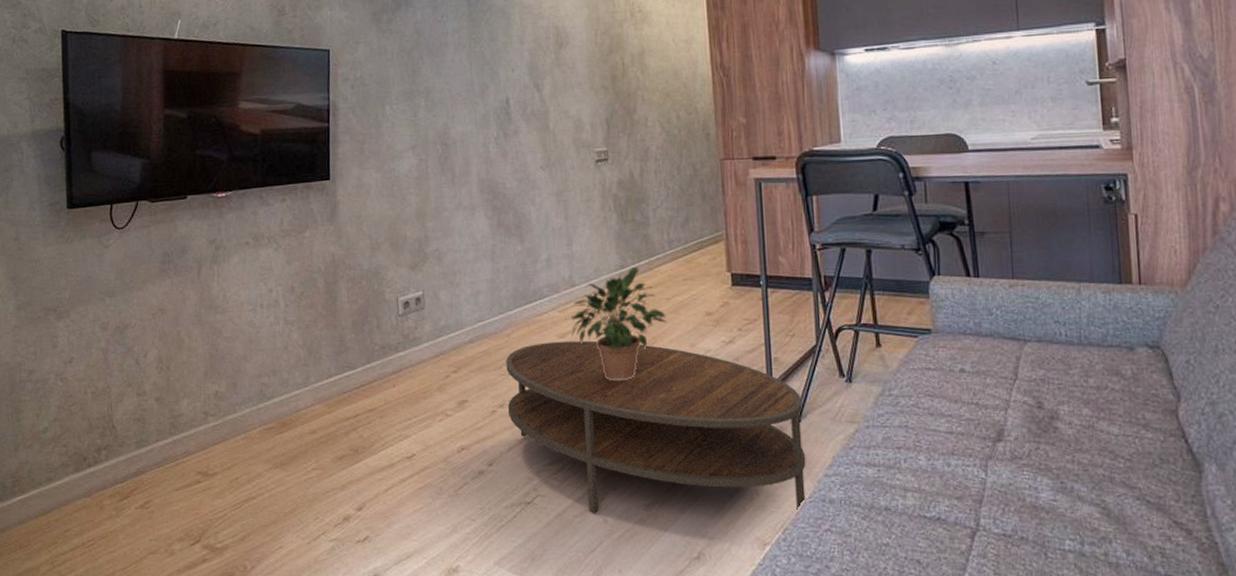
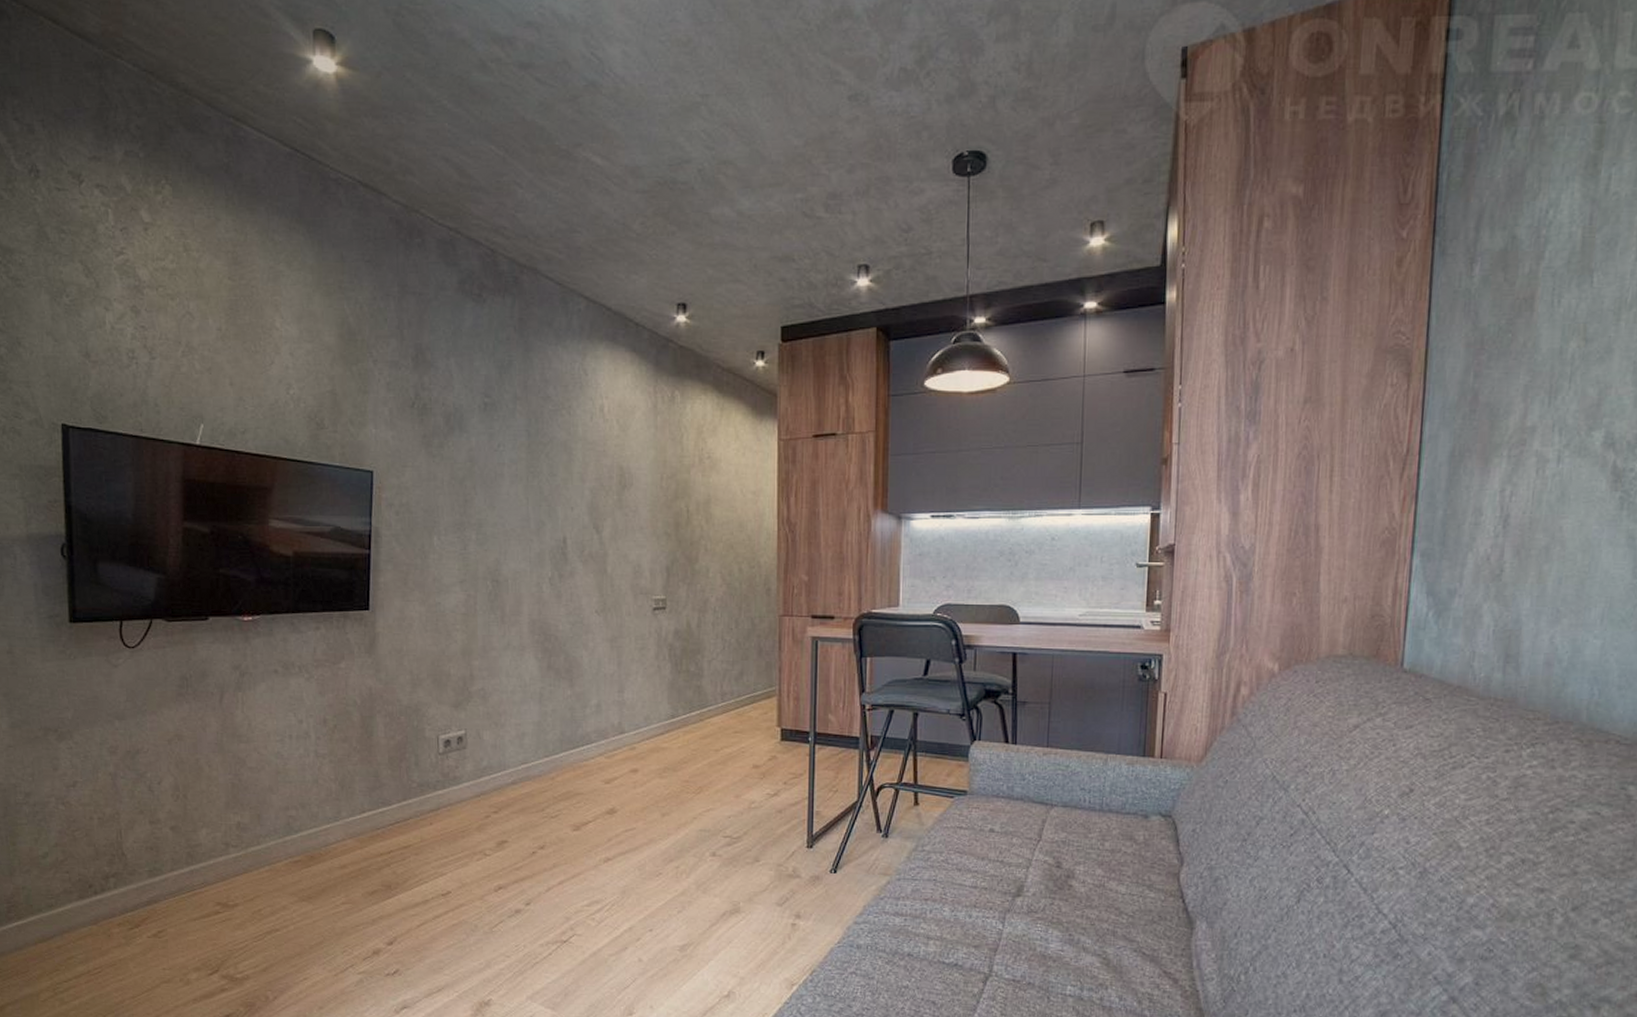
coffee table: present [506,340,806,513] -> none [548,786,839,954]
potted plant: present [565,266,668,381] -> none [612,717,715,828]

